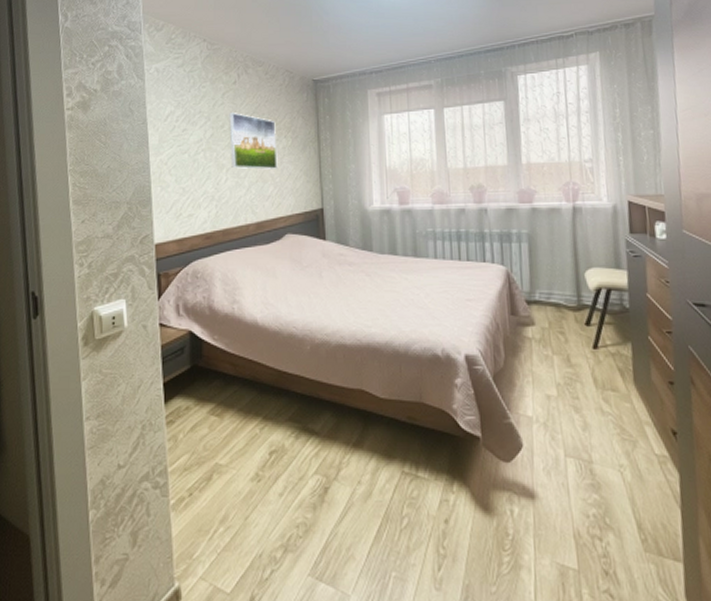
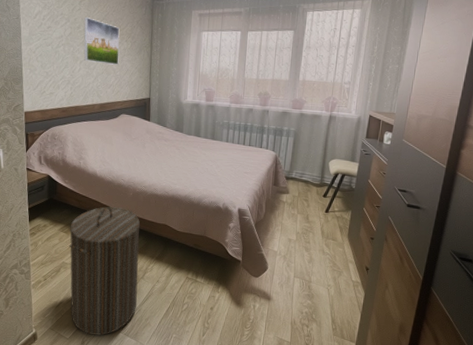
laundry hamper: none [223,370,330,584] -> present [69,207,140,336]

